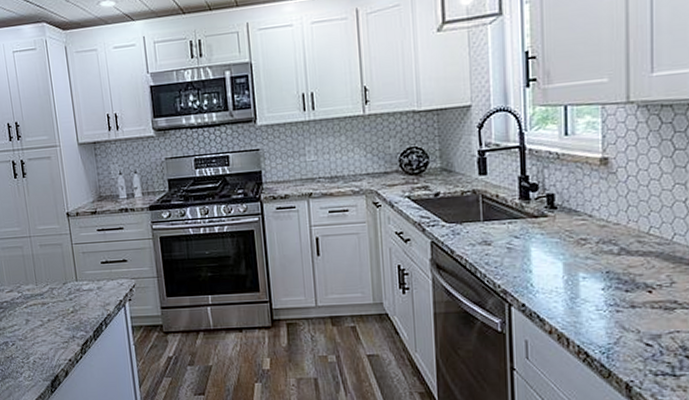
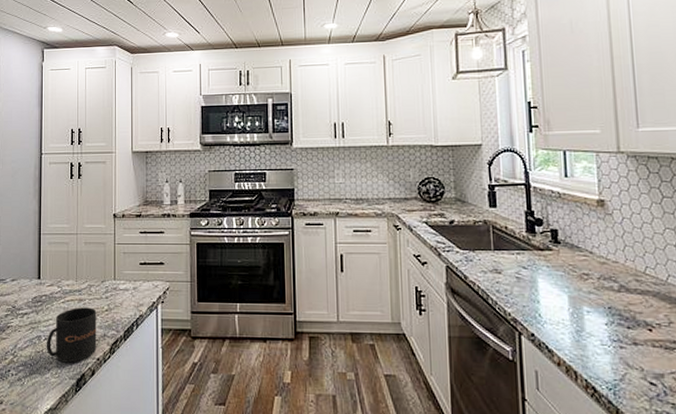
mug: none [14,310,67,366] -> present [46,307,97,363]

